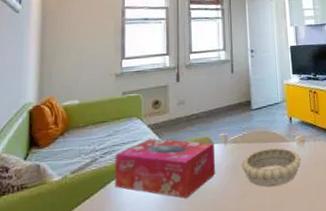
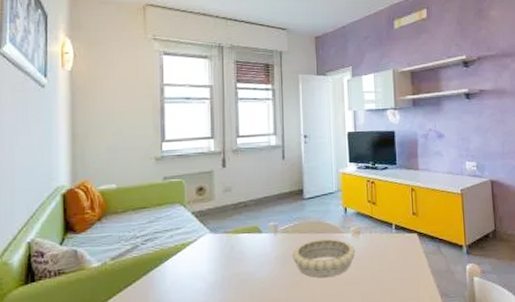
tissue box: present [114,138,216,198] -> none [157,226,265,287]

